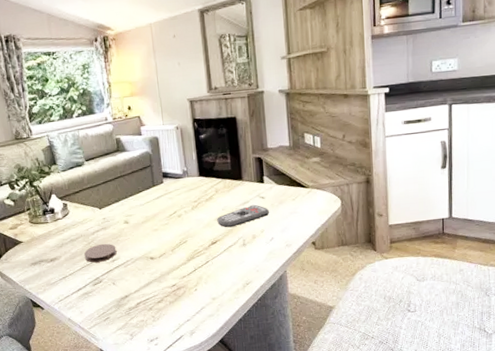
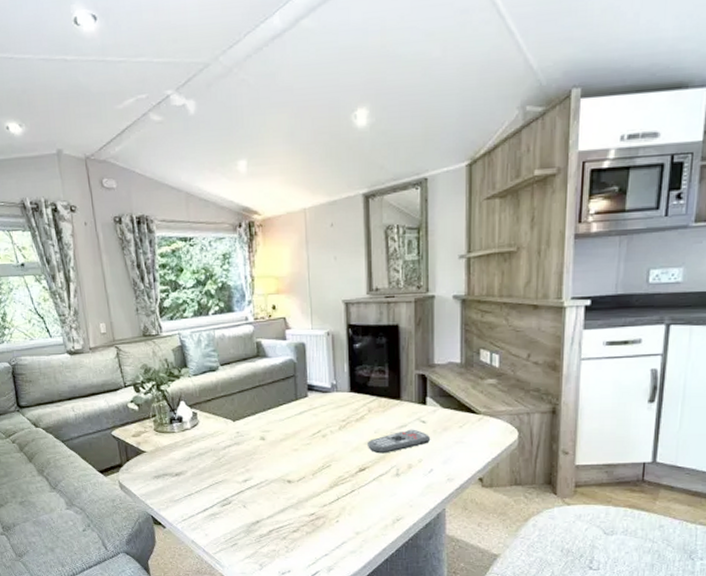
coaster: present [84,243,117,263] -> none [213,460,250,481]

